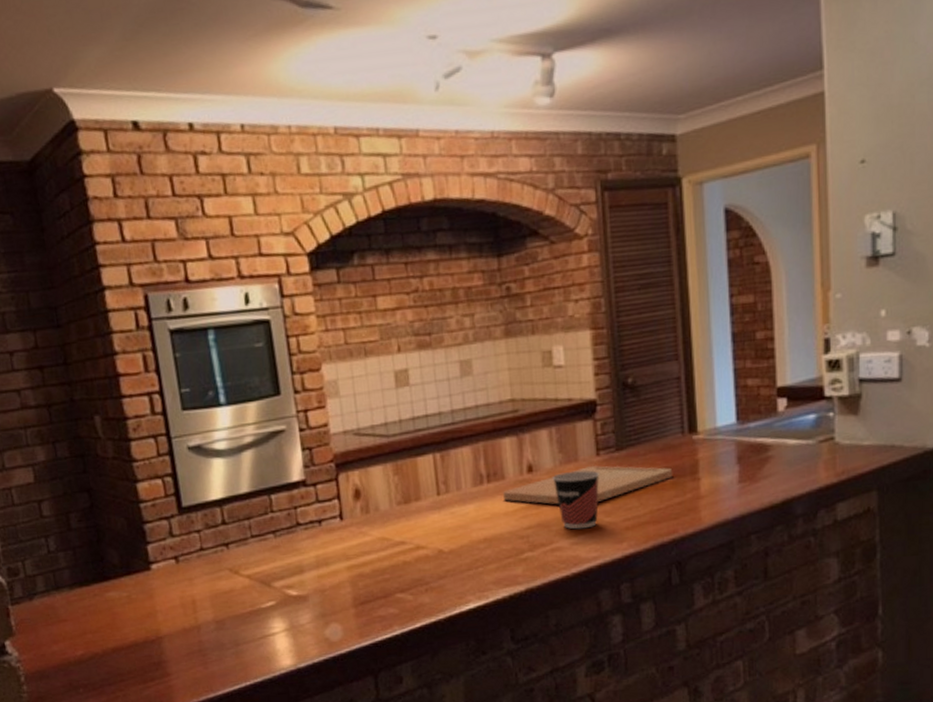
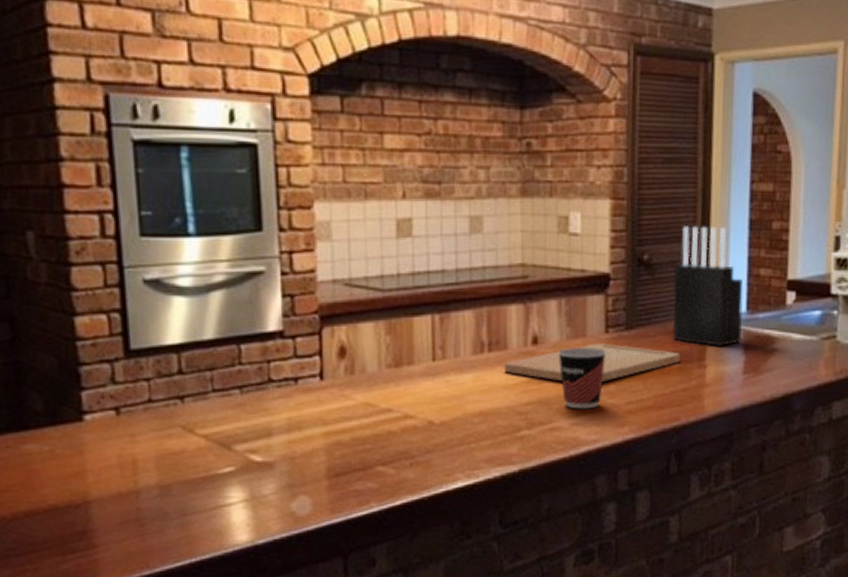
knife block: none [658,342,734,459] -> present [672,226,744,346]

